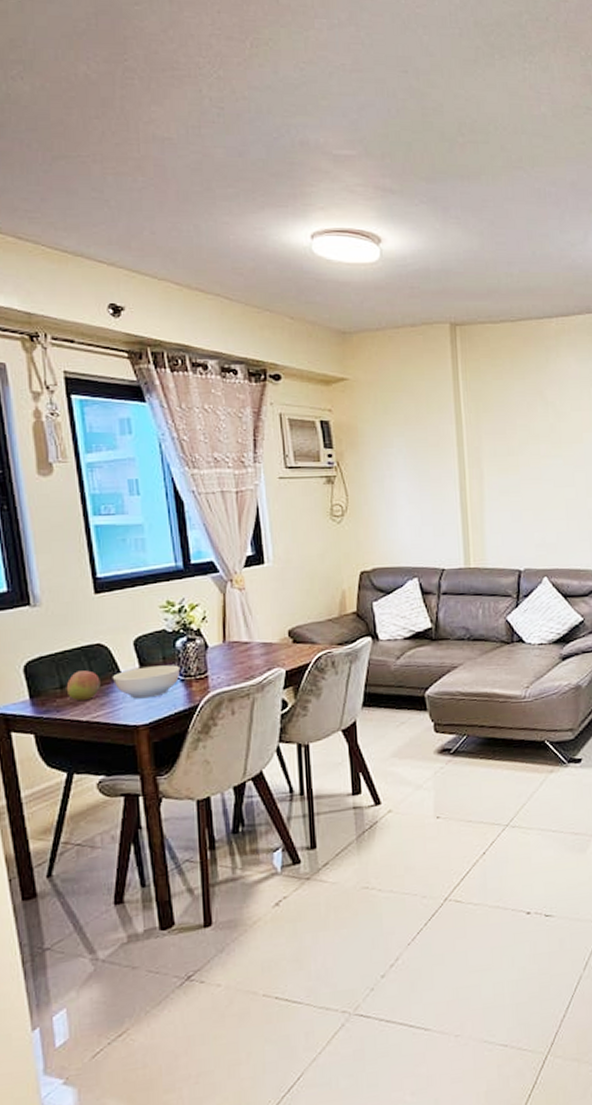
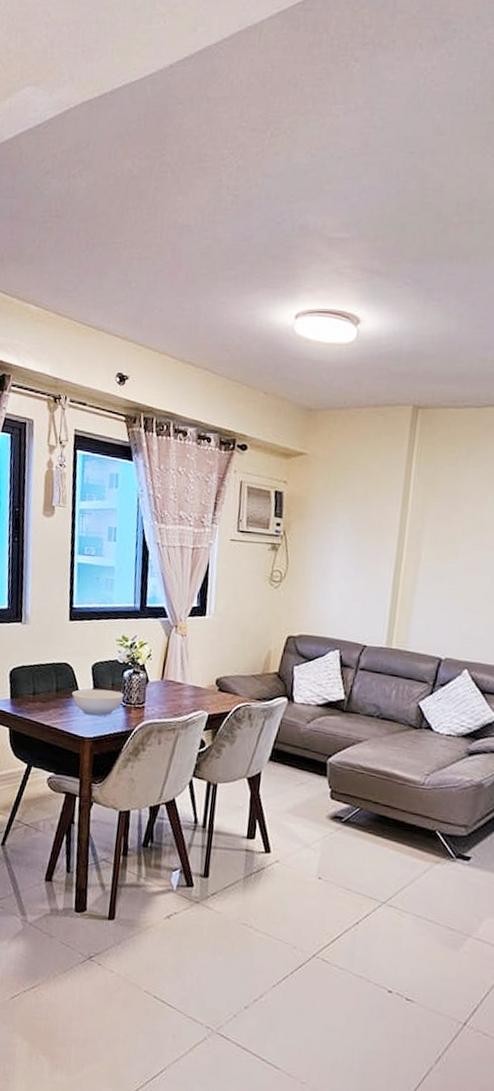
fruit: present [66,670,101,702] -> none [37,683,63,709]

